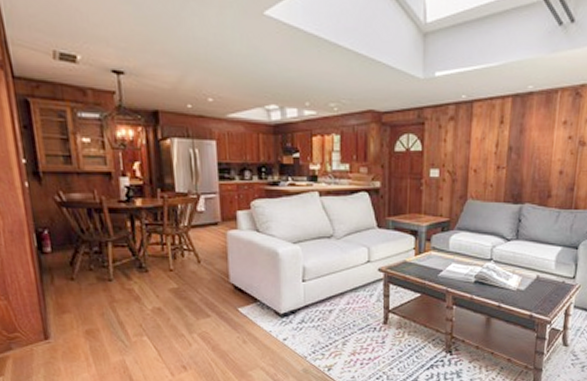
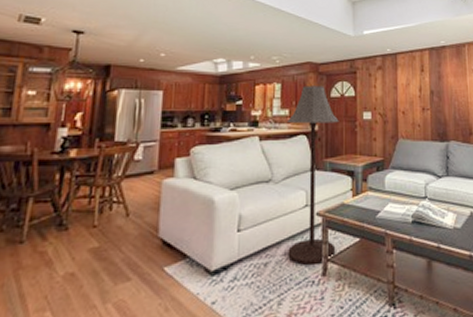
floor lamp: none [347,138,403,314] -> present [286,86,339,265]

